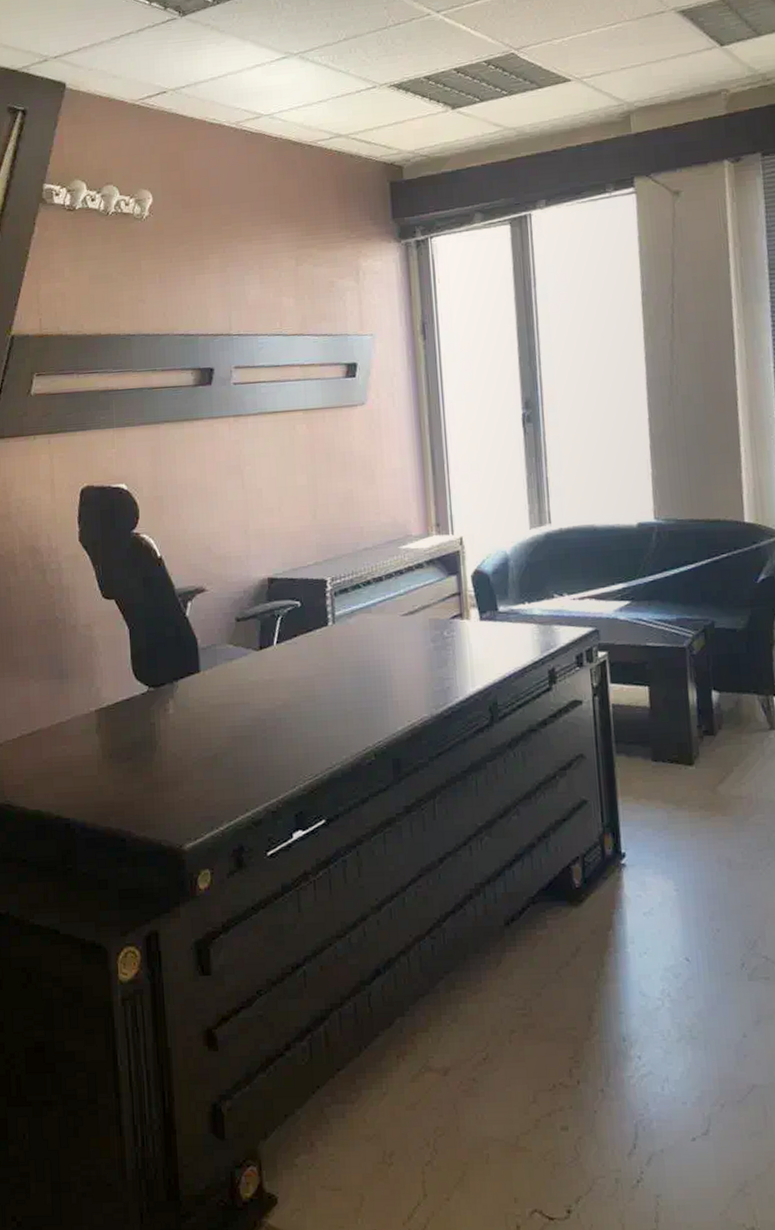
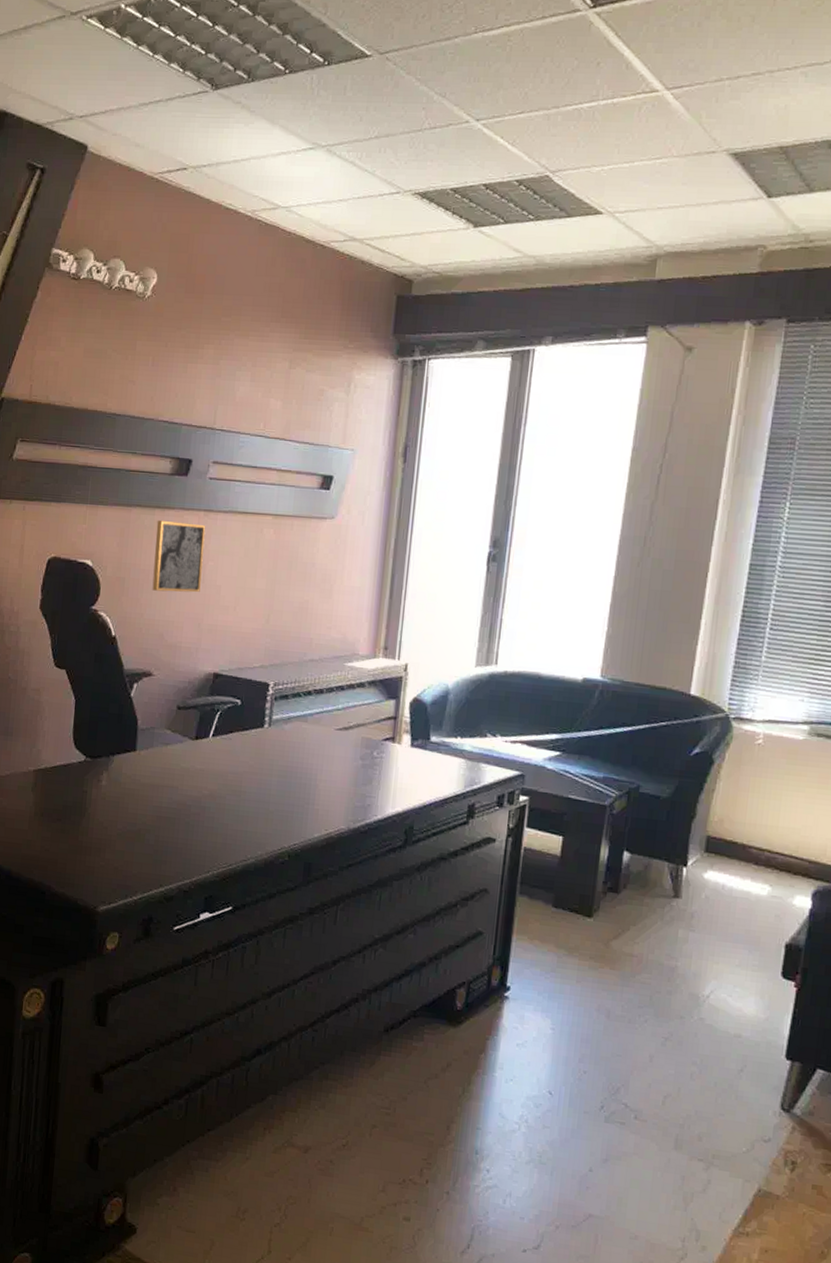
wall art: none [187,430,242,504] -> present [152,521,206,593]

